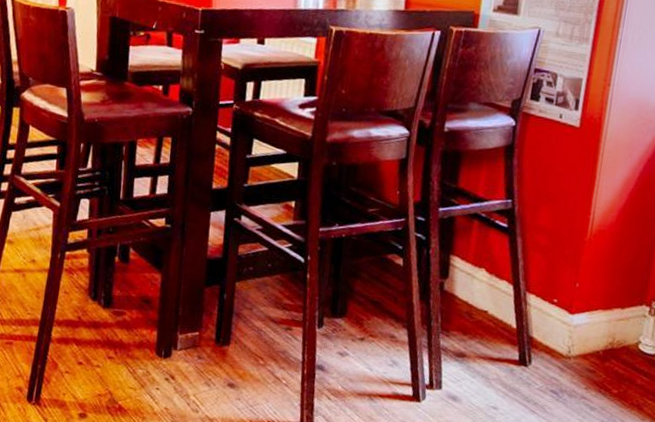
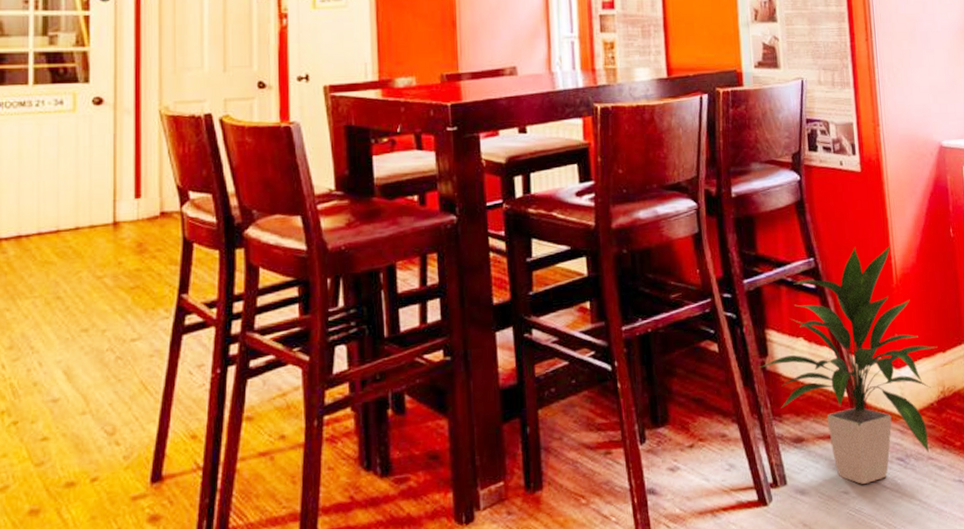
indoor plant: none [439,197,617,405] -> present [760,244,938,484]

